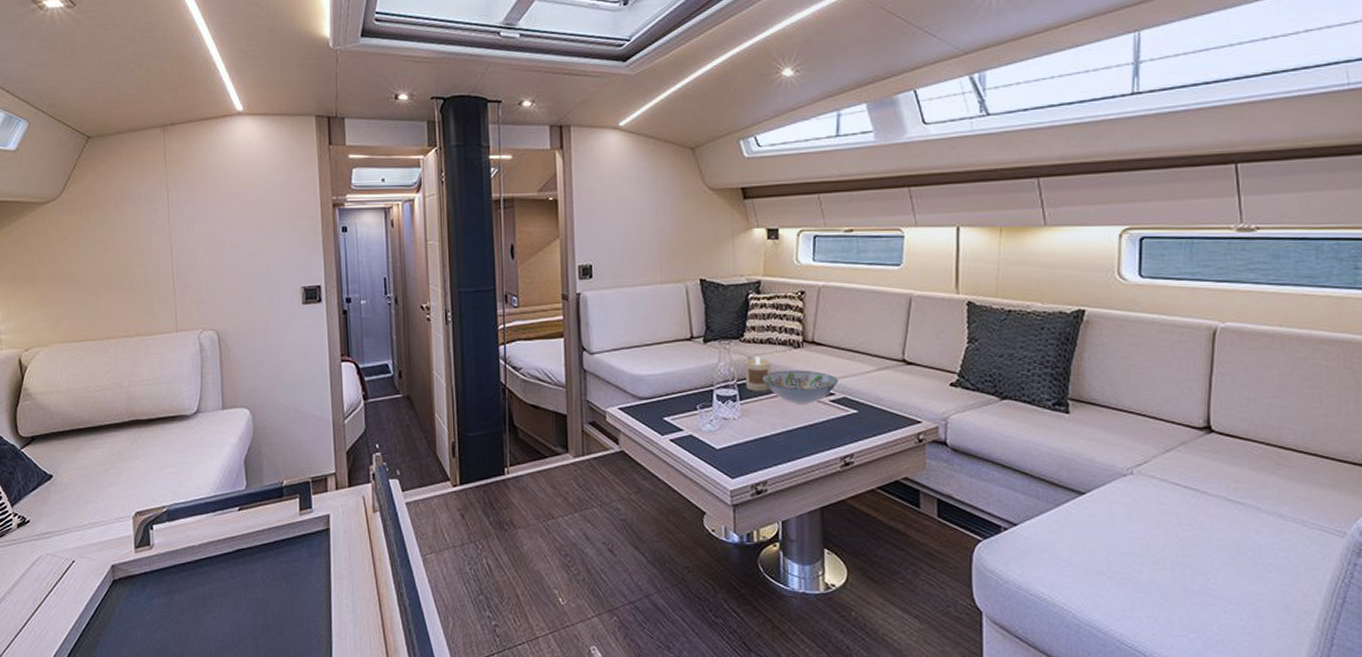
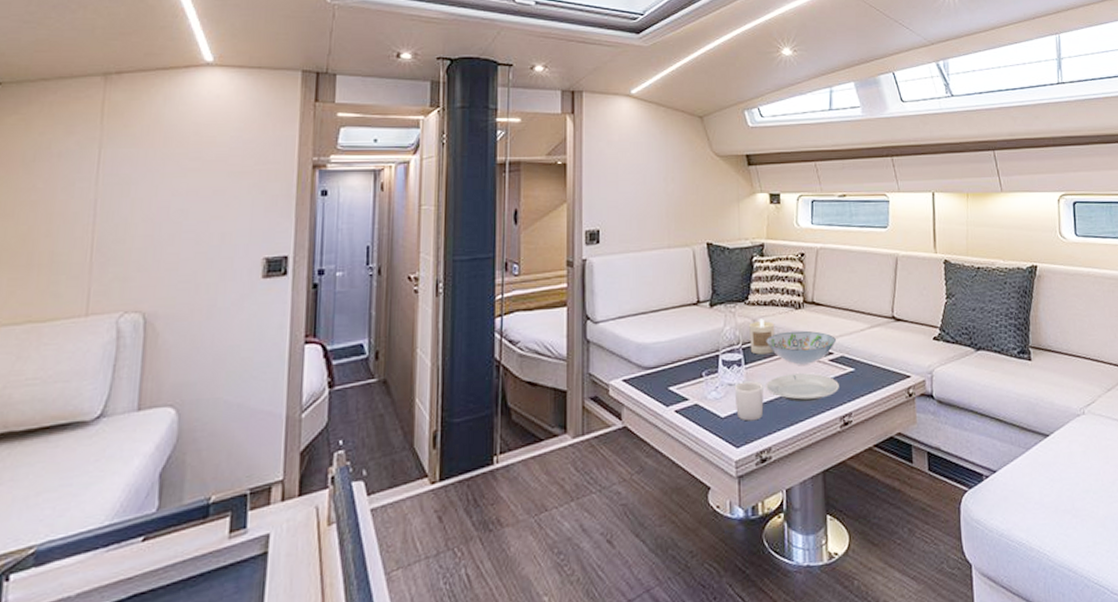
mug: none [729,417,760,455] -> present [734,381,764,421]
plate: none [762,412,840,440] -> present [766,373,839,403]

